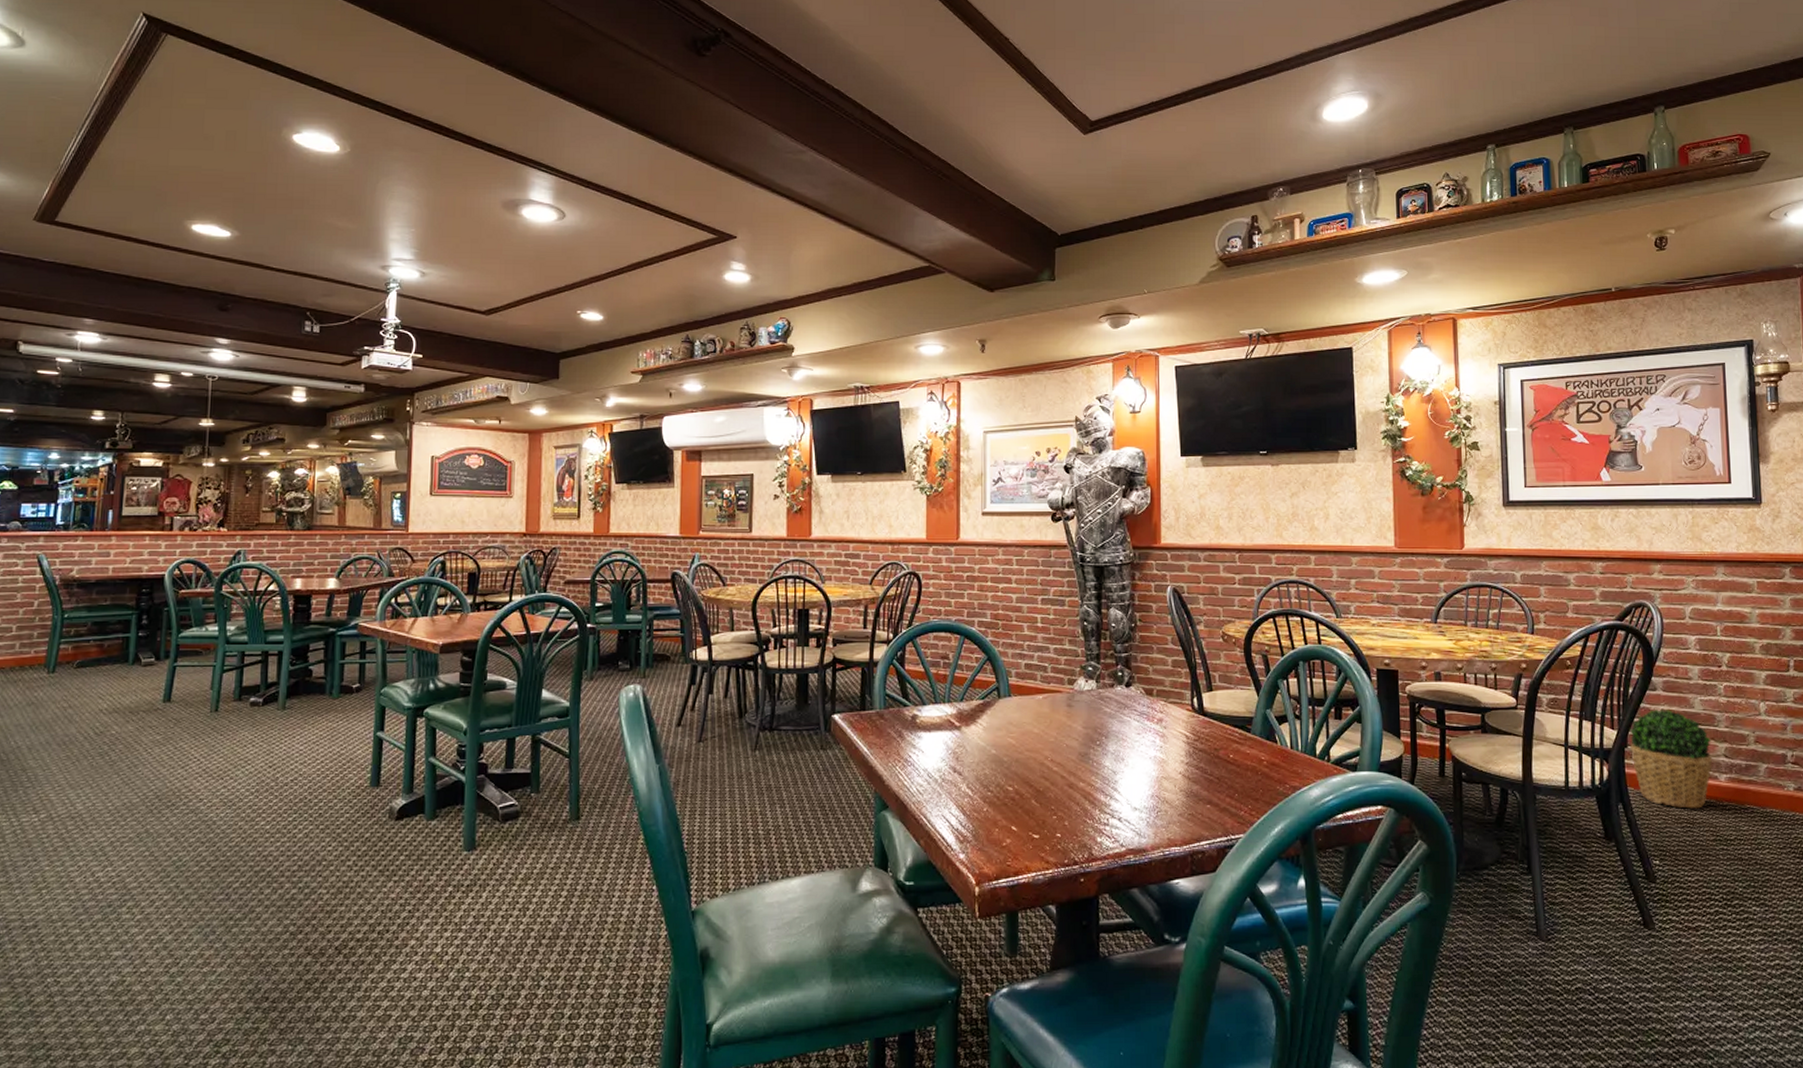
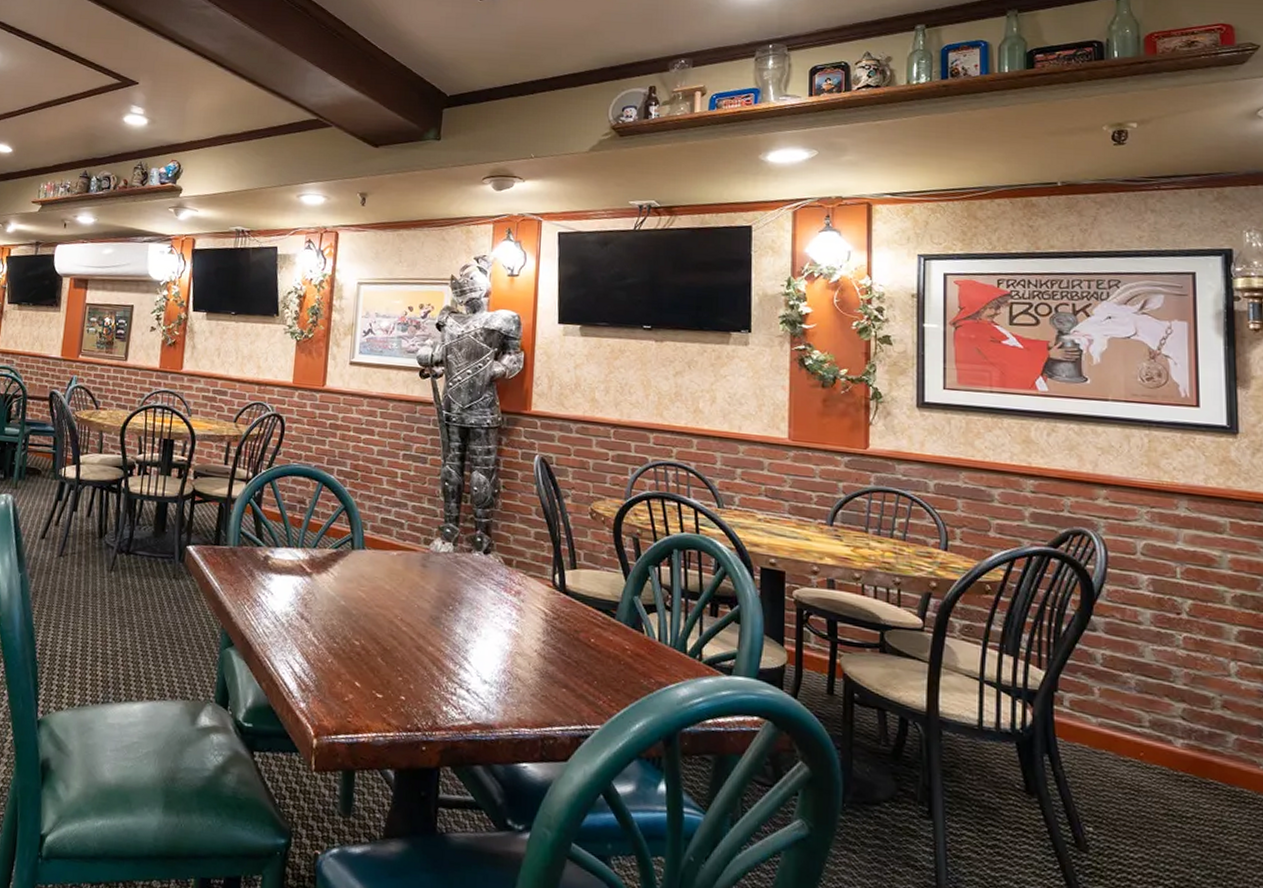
potted plant: present [1630,709,1713,809] -> none [1061,653,1167,775]

